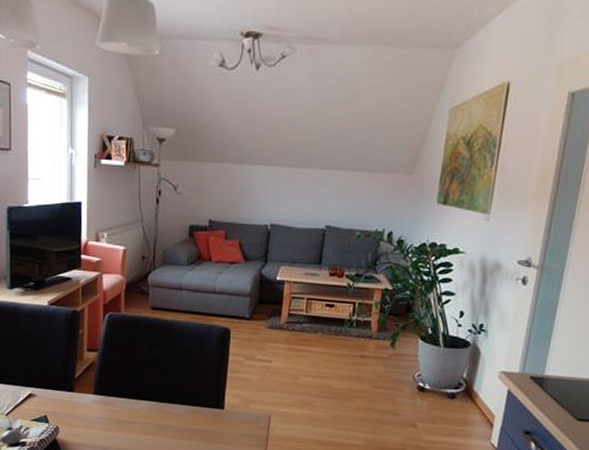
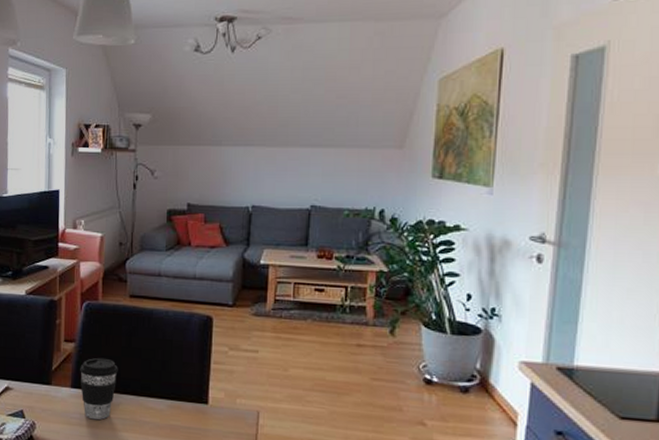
coffee cup: none [103,366,140,424] -> present [80,357,118,420]

